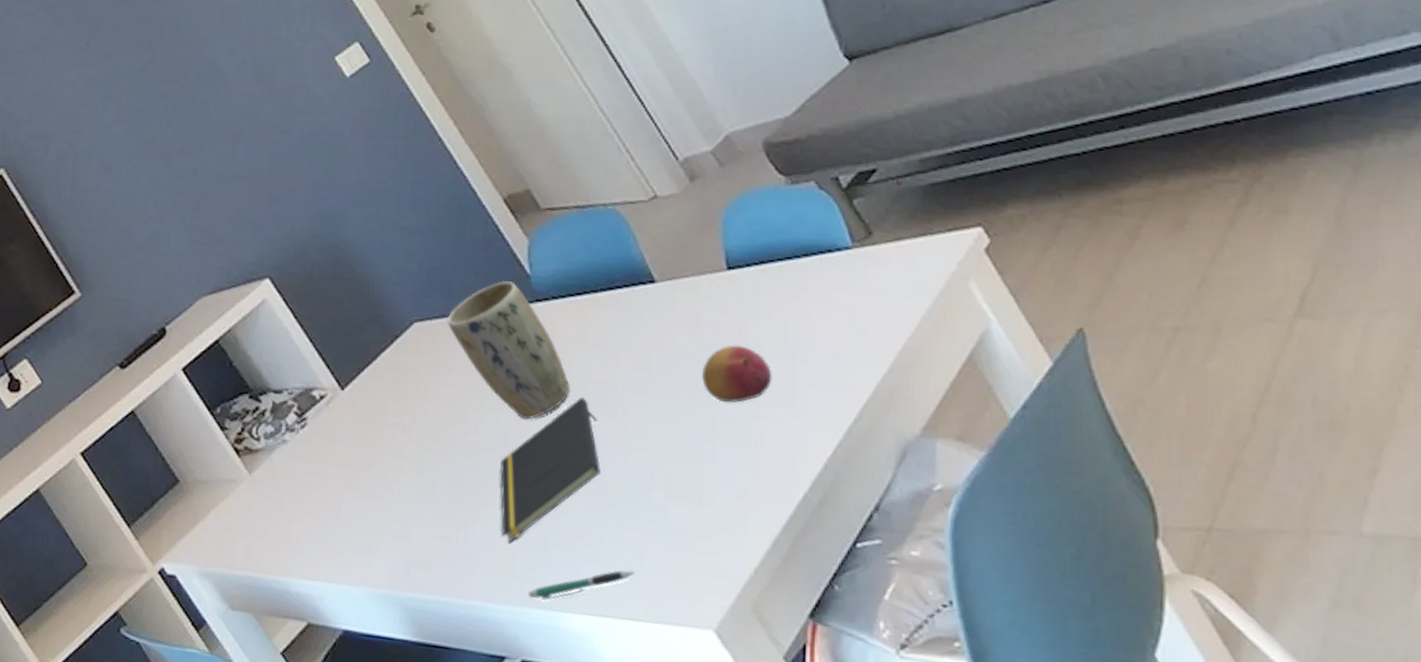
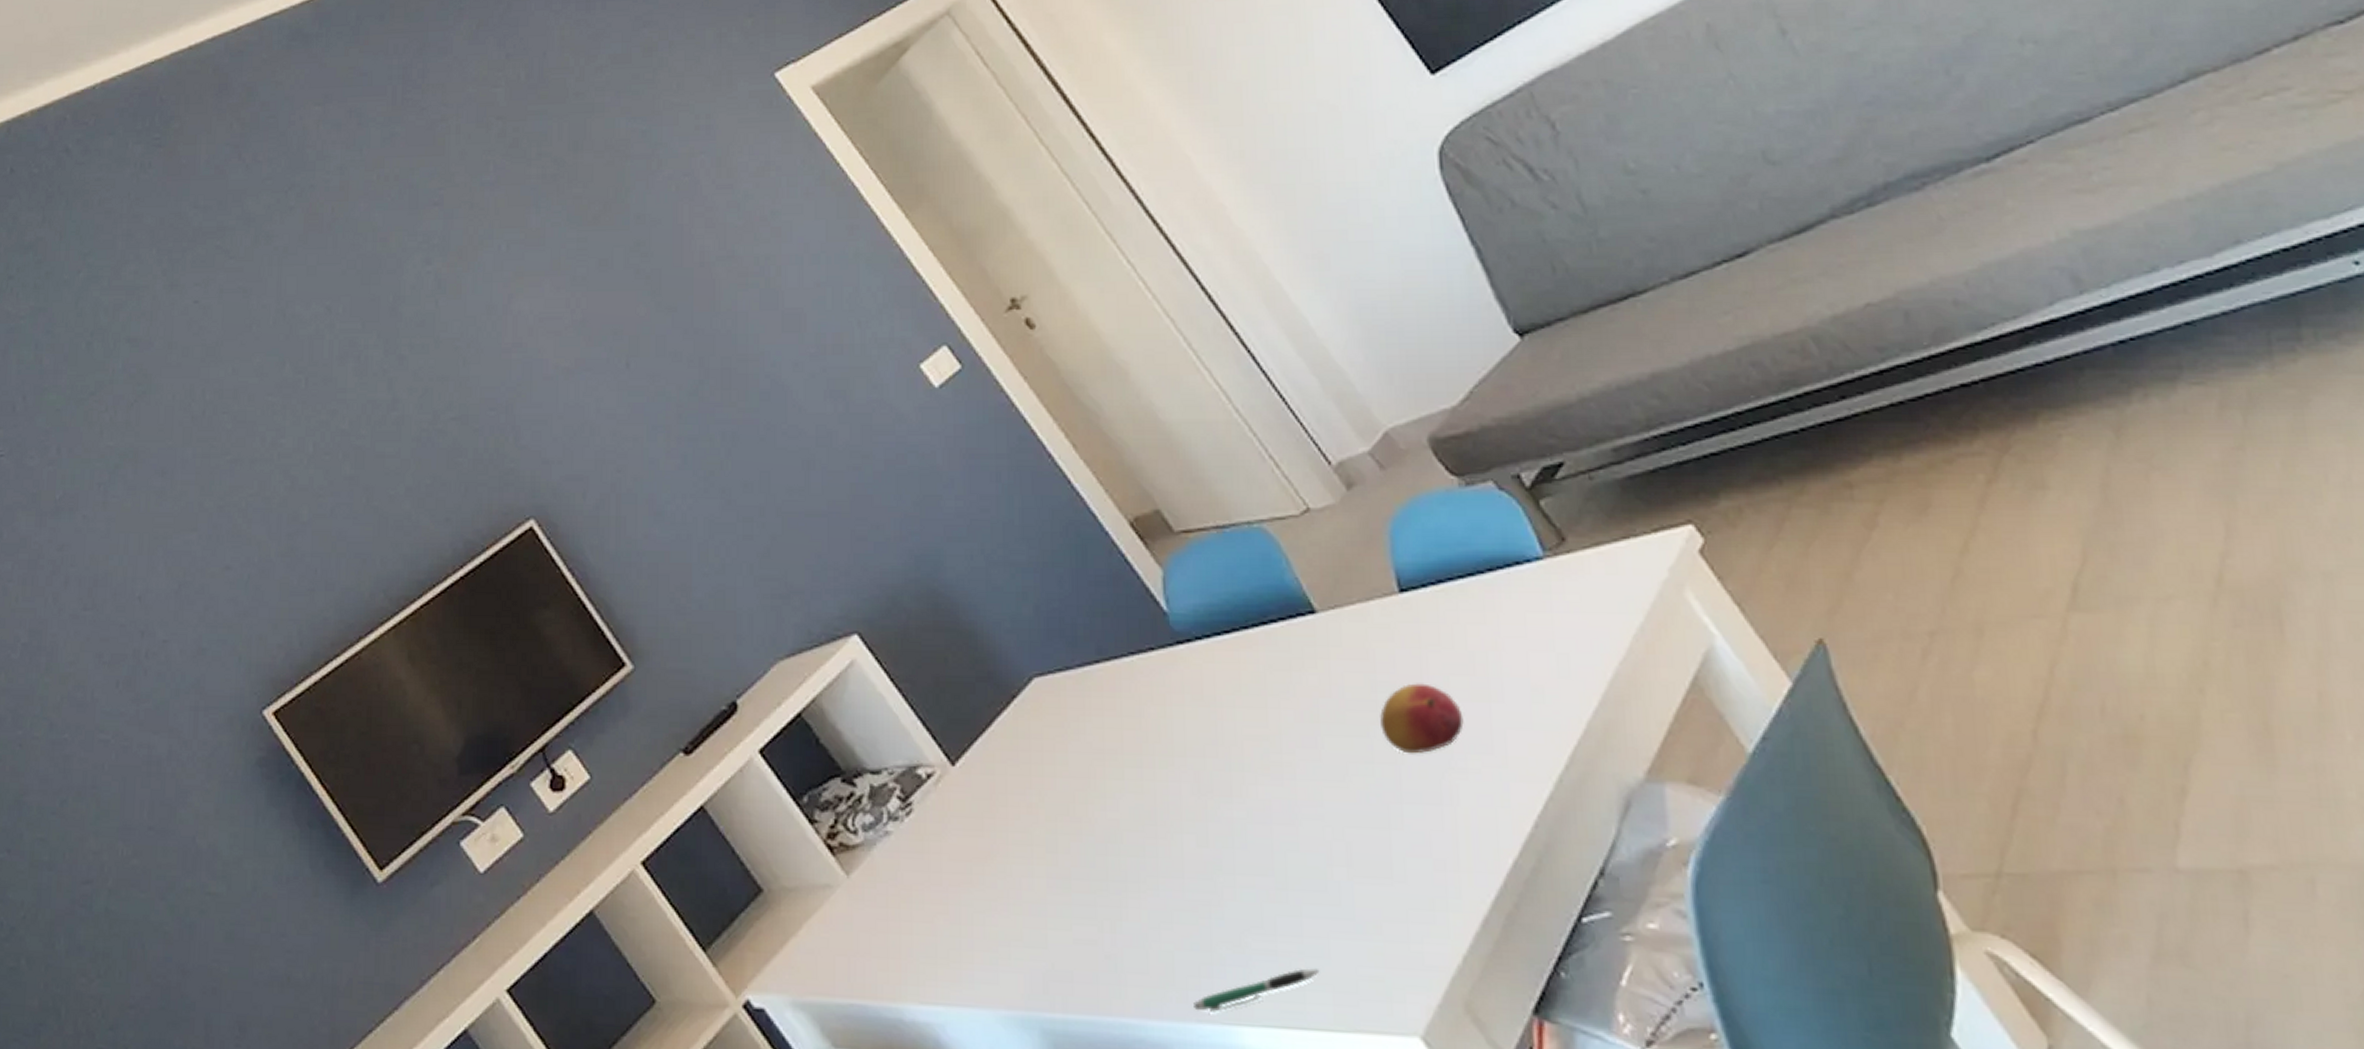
plant pot: present [447,281,570,420] -> none [1072,621,1225,789]
notepad: present [500,397,601,542] -> none [1148,758,1269,942]

